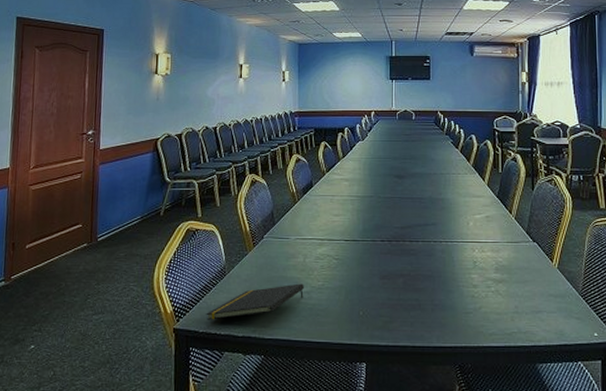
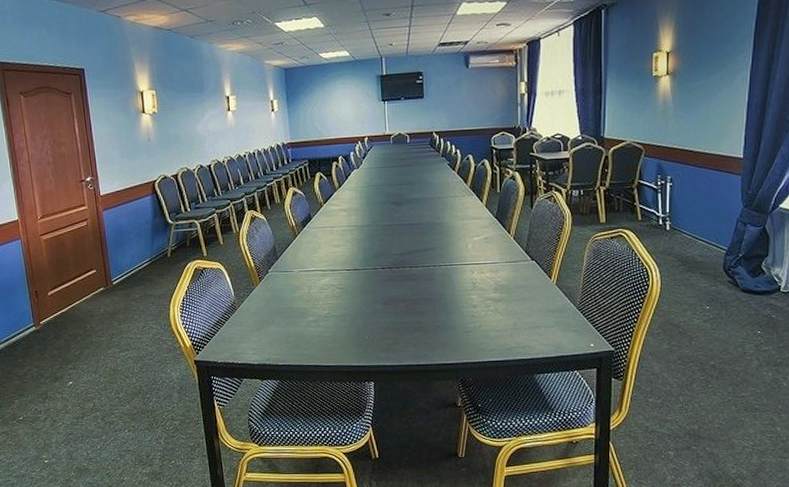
notepad: present [206,283,304,320] -> none [222,313,311,351]

